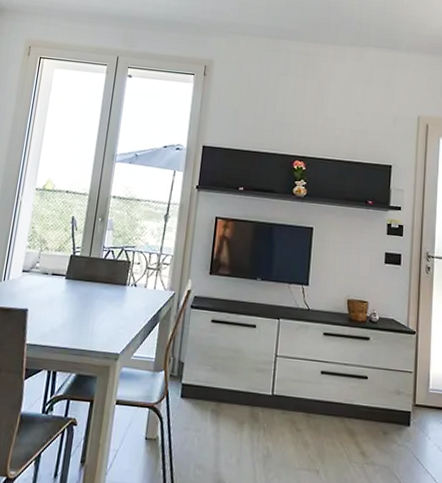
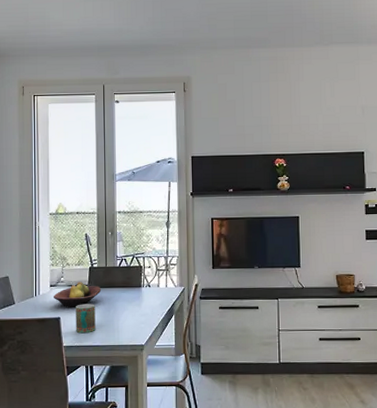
fruit bowl: none [24,270,81,301] -> present [54,282,102,308]
mug: none [43,296,71,332] -> present [76,303,96,334]

